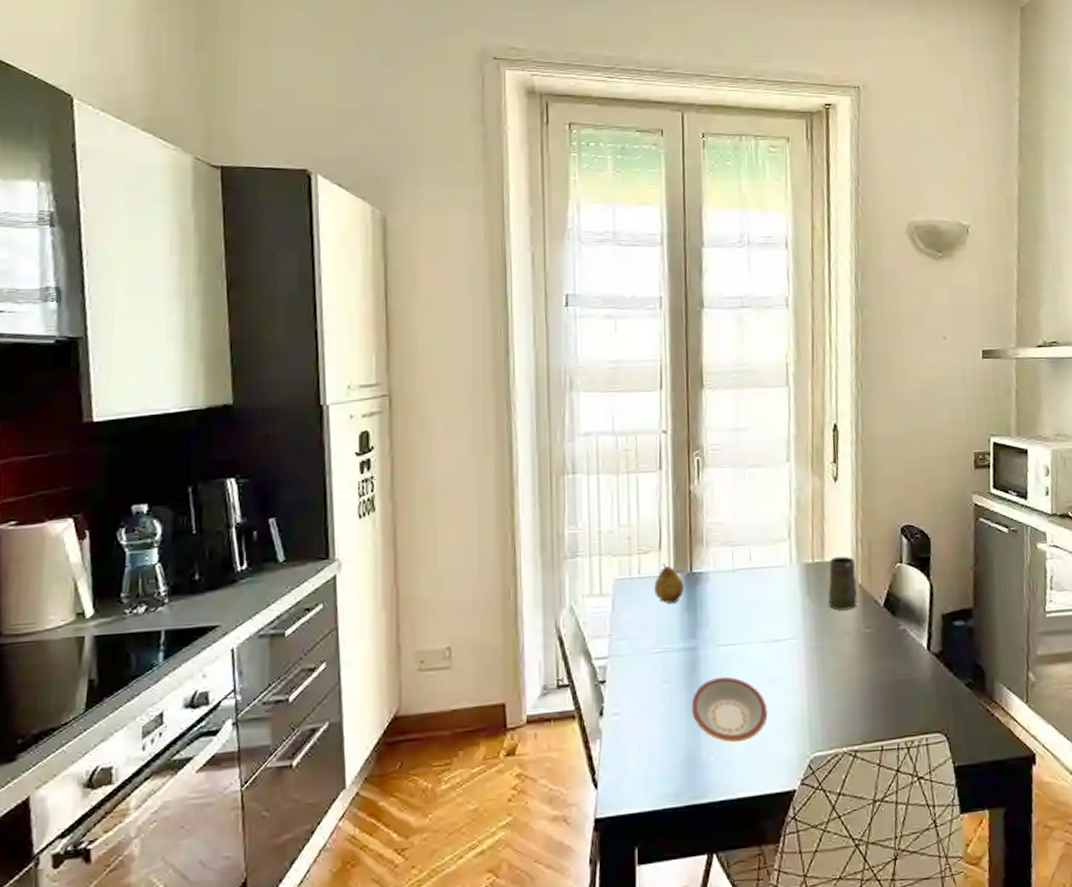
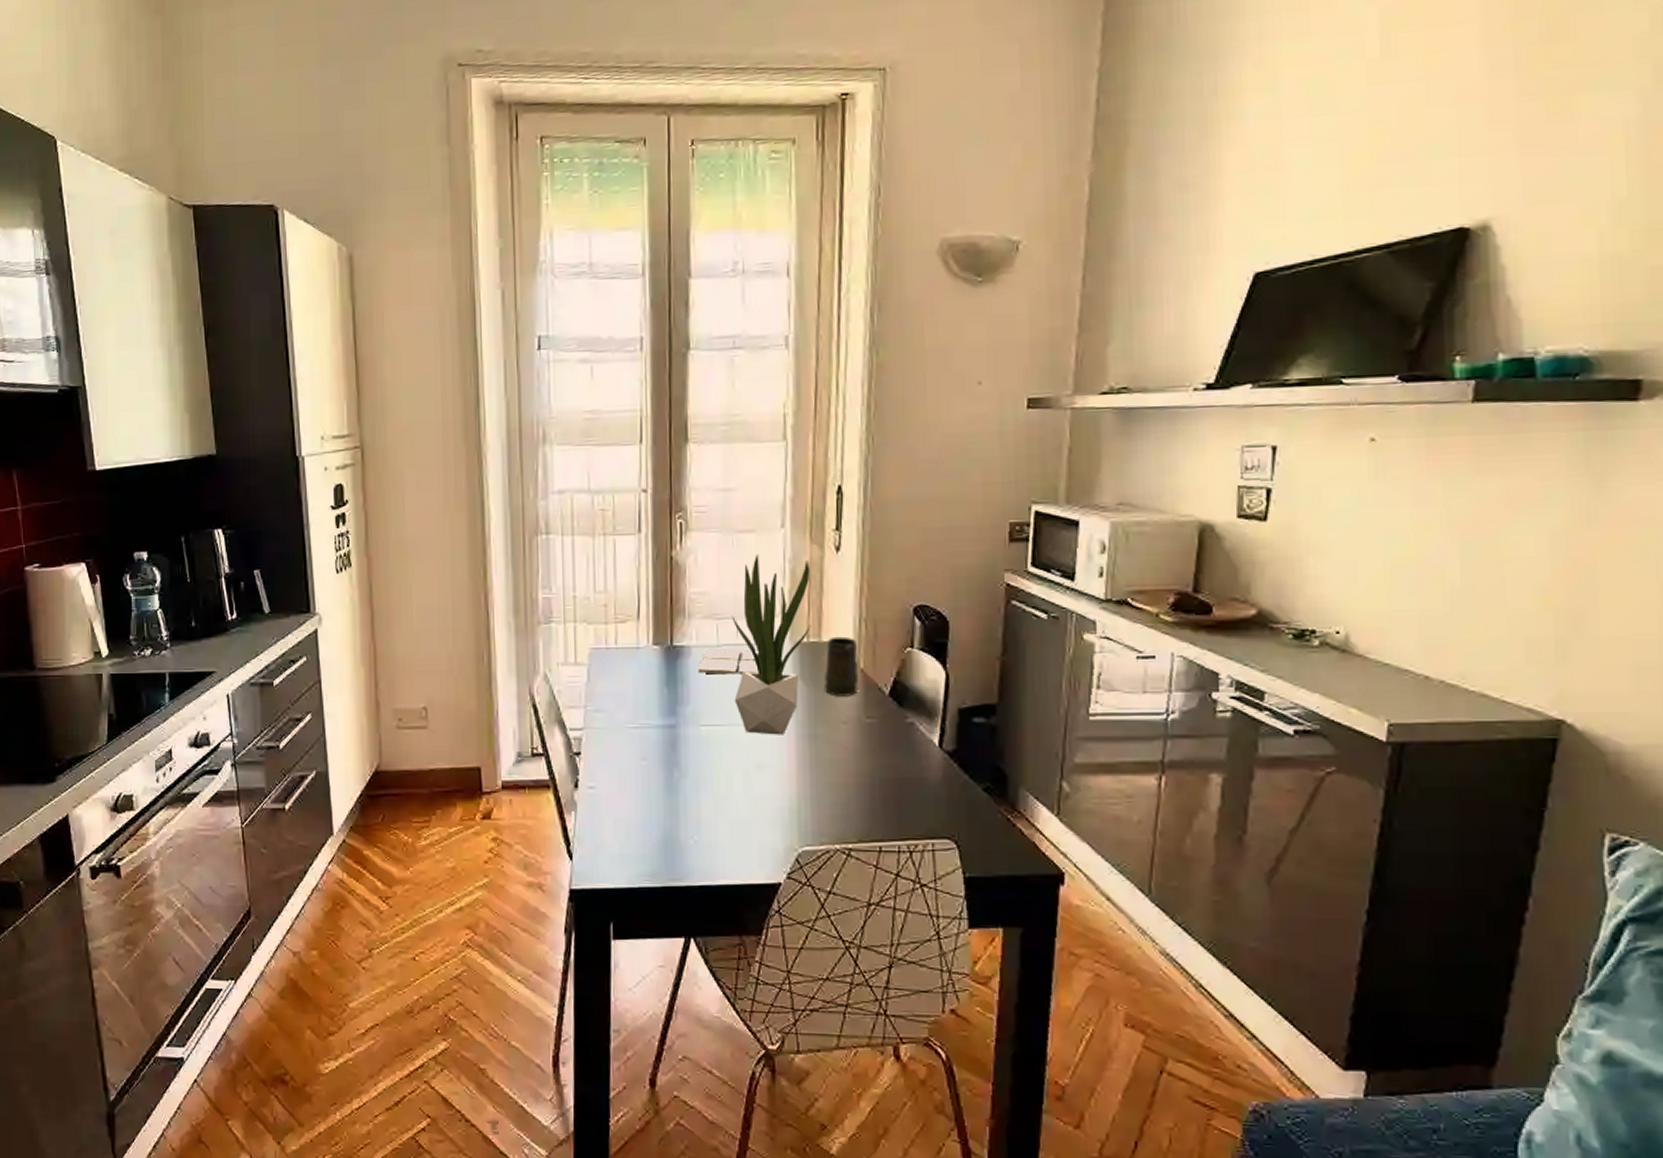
fruit: present [654,563,684,603] -> none [632,633,663,677]
plate: present [691,676,768,742] -> none [670,758,752,828]
drink coaster: none [716,571,771,597] -> present [698,647,759,675]
potted plant: none [745,486,815,650] -> present [731,554,810,735]

